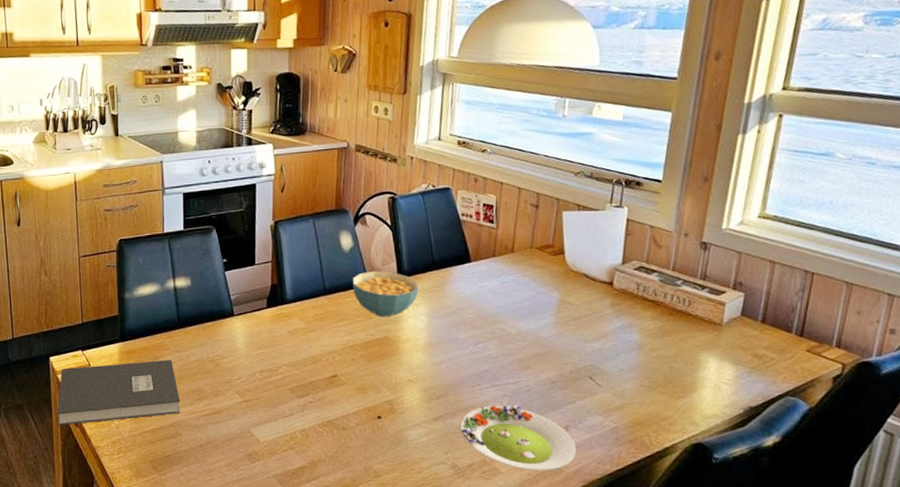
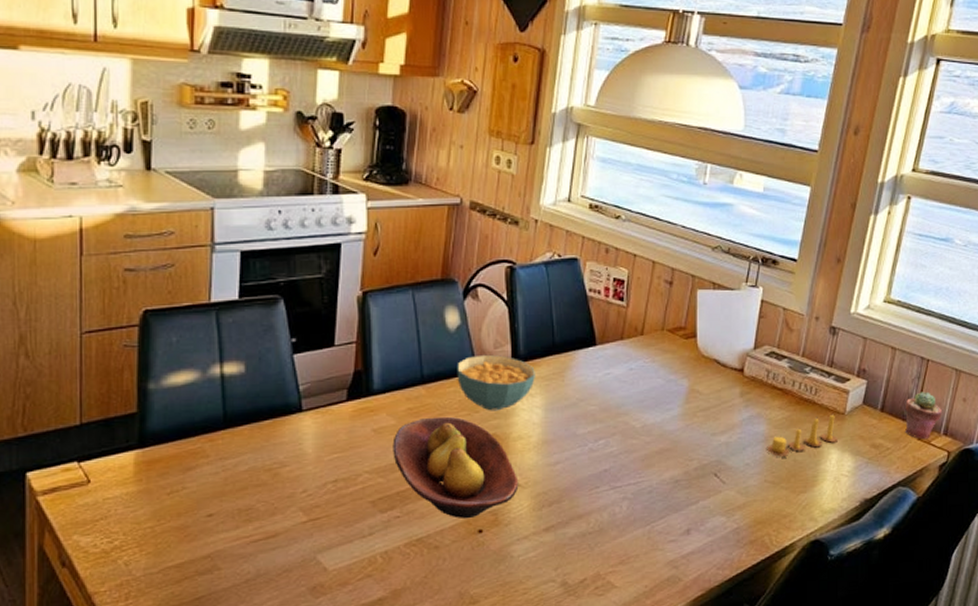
book: present [56,359,181,426] -> none [32,469,221,568]
fruit bowl: none [304,321,410,407] -> present [392,416,519,519]
salad plate: present [460,404,576,471] -> none [574,508,696,583]
candle: none [641,324,716,363] -> present [767,414,838,457]
potted succulent: none [789,304,834,351] -> present [905,391,943,439]

